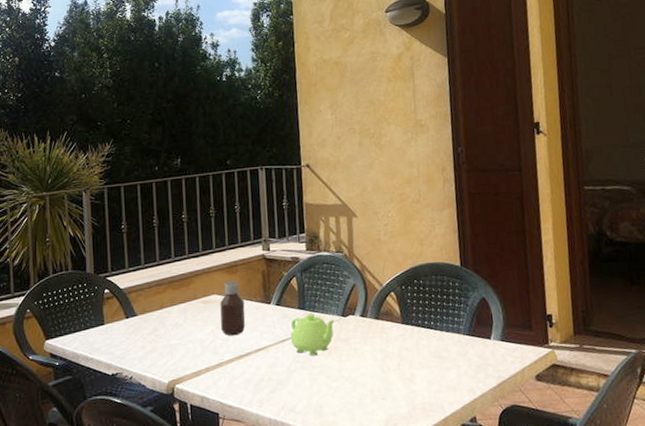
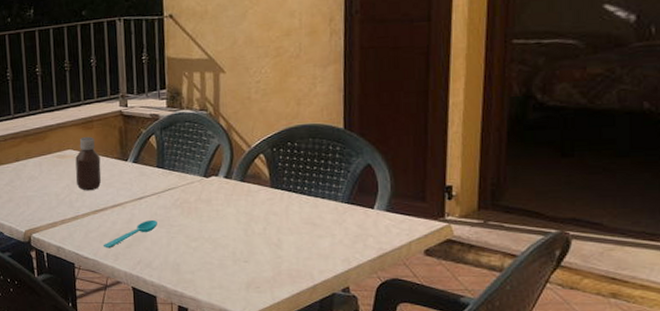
spoon: none [248,361,301,395] -> present [104,219,158,249]
teapot: present [290,313,335,356] -> none [147,172,196,215]

